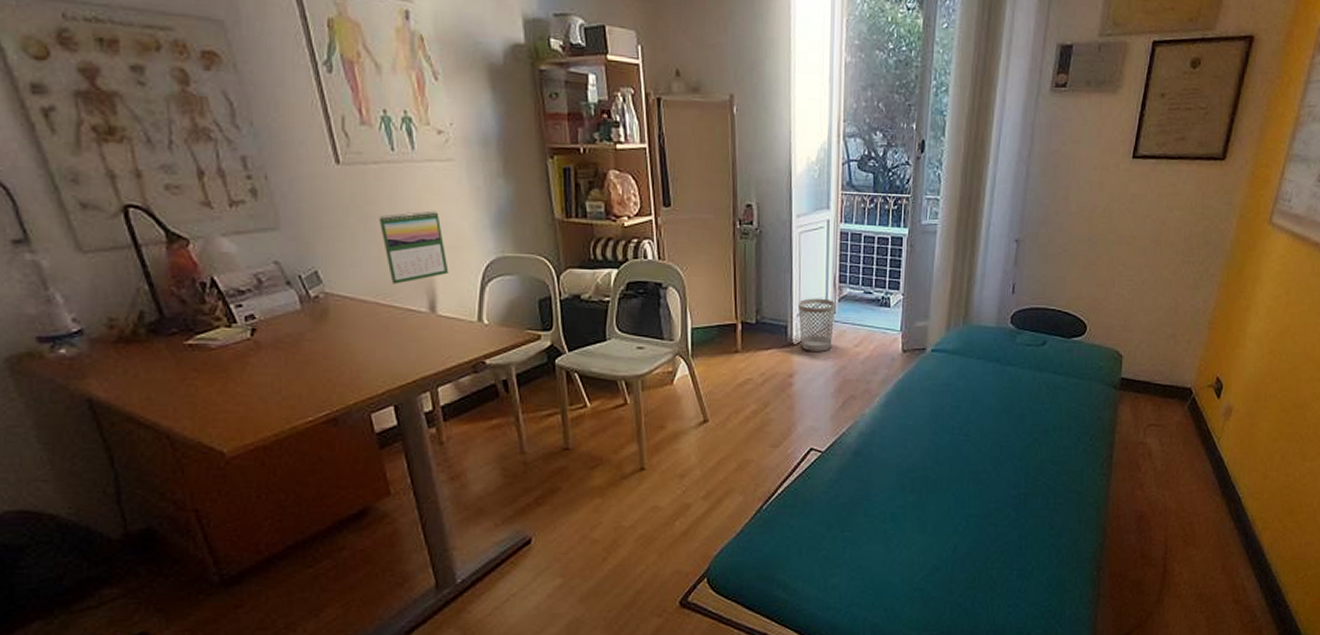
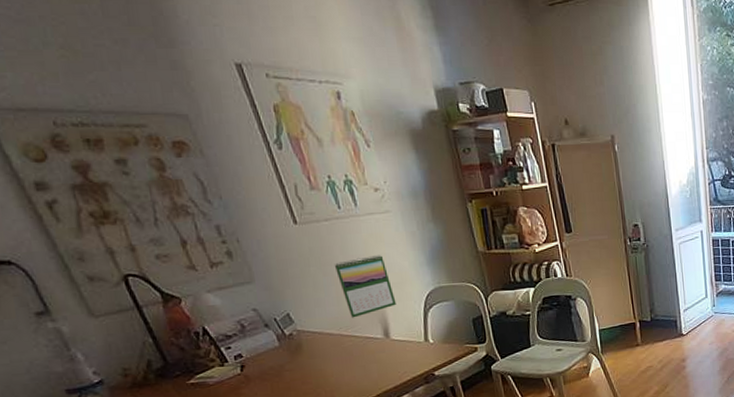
wastebasket: present [798,298,836,351] -> none [684,295,715,339]

